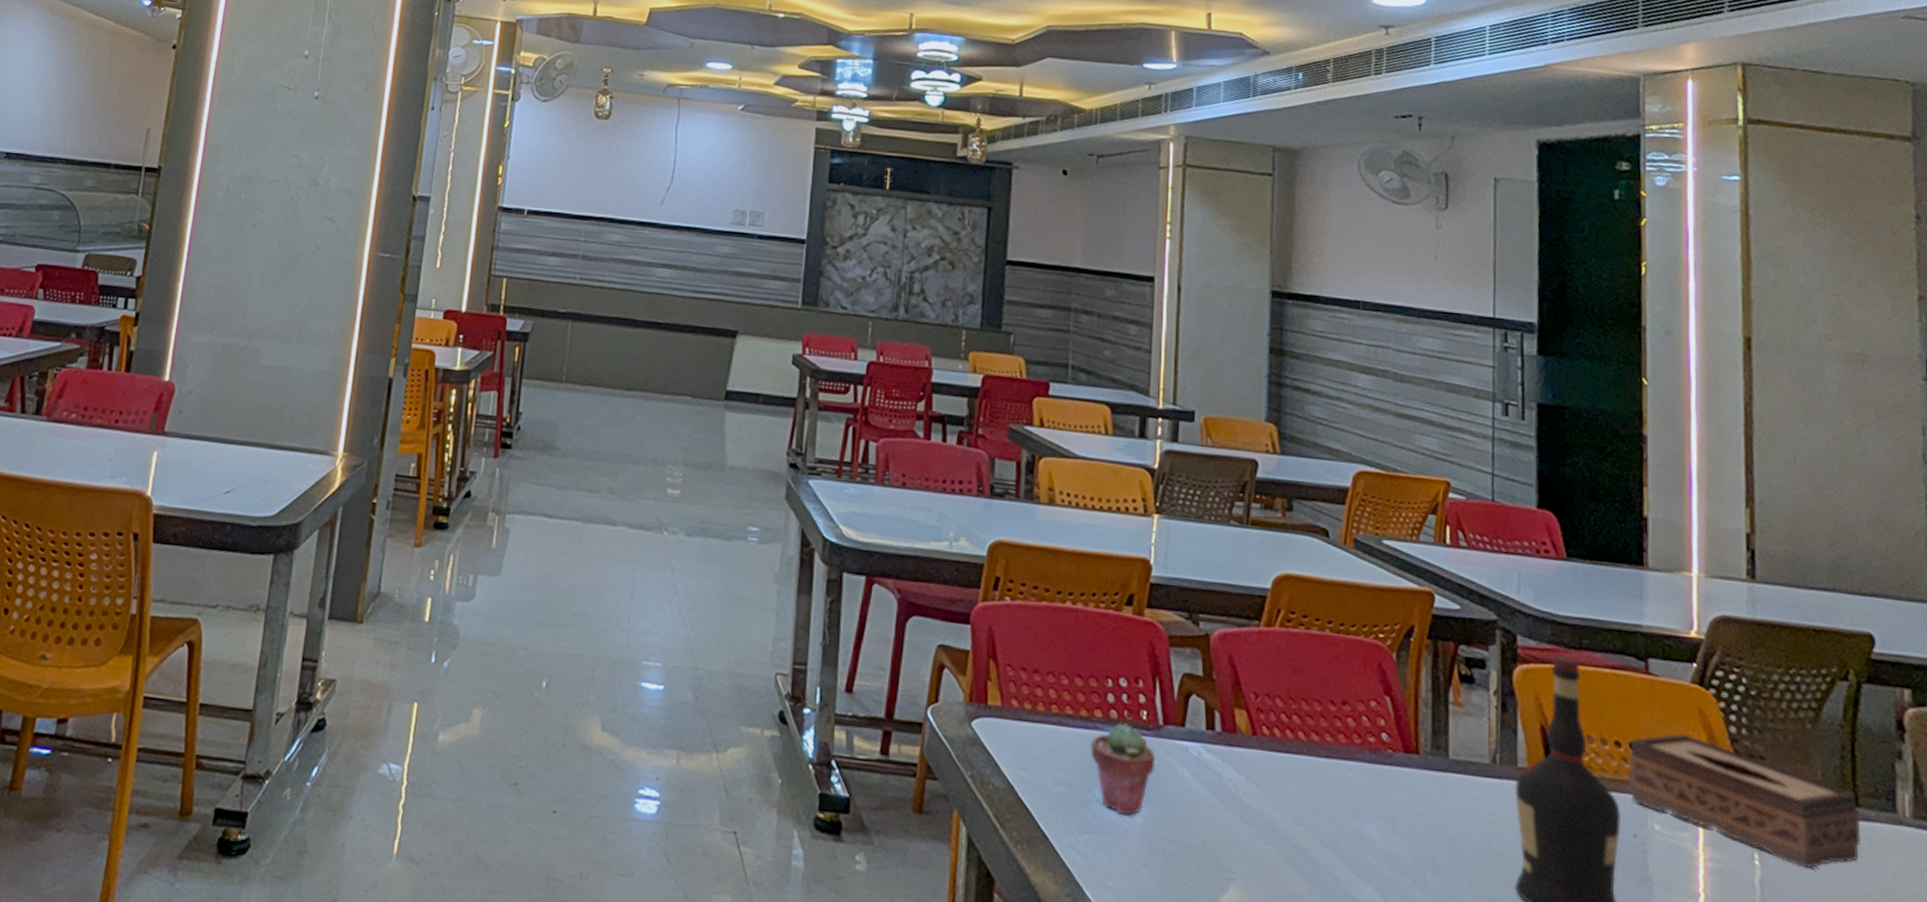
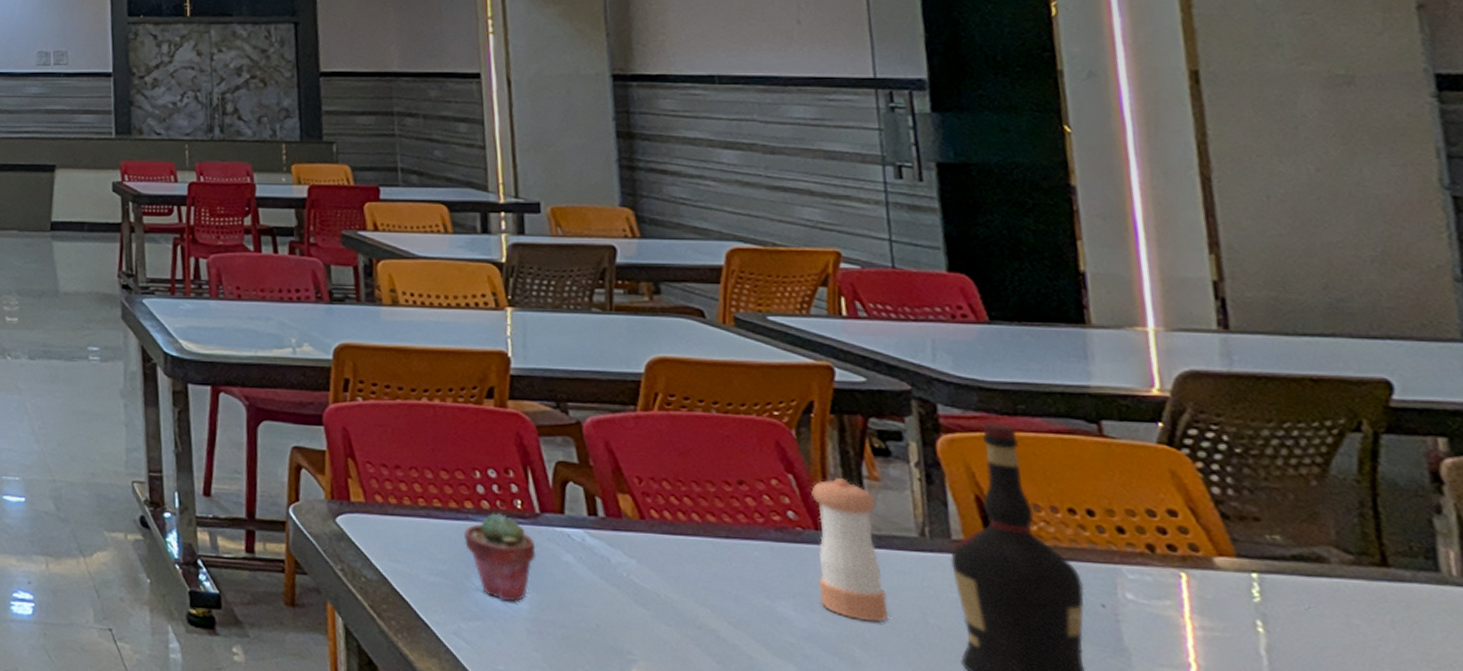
pepper shaker: none [1403,702,1458,846] -> present [811,478,889,622]
tissue box: present [1628,733,1862,869] -> none [1086,497,1396,635]

